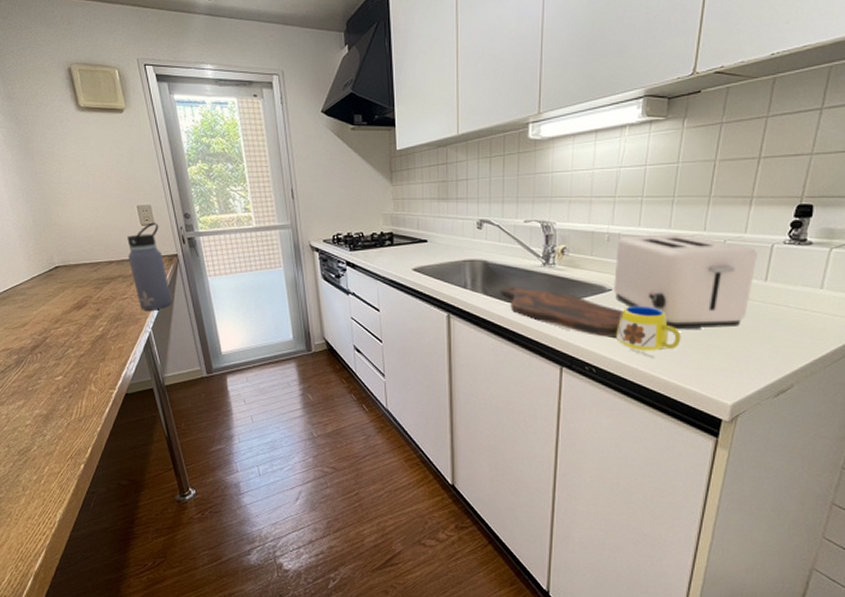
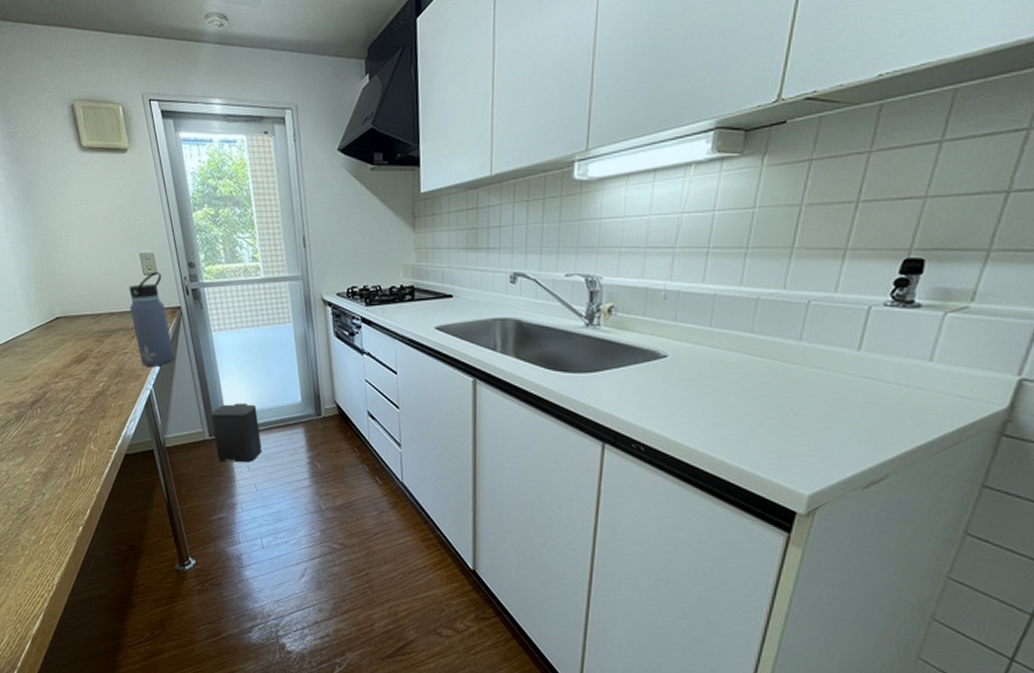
pedal bin: none [207,342,256,397] -> present [210,403,261,463]
cutting board: present [501,286,624,337] -> none [535,348,681,411]
toaster: present [614,234,757,329] -> none [669,292,849,405]
mug: present [616,305,681,359] -> none [670,375,750,439]

